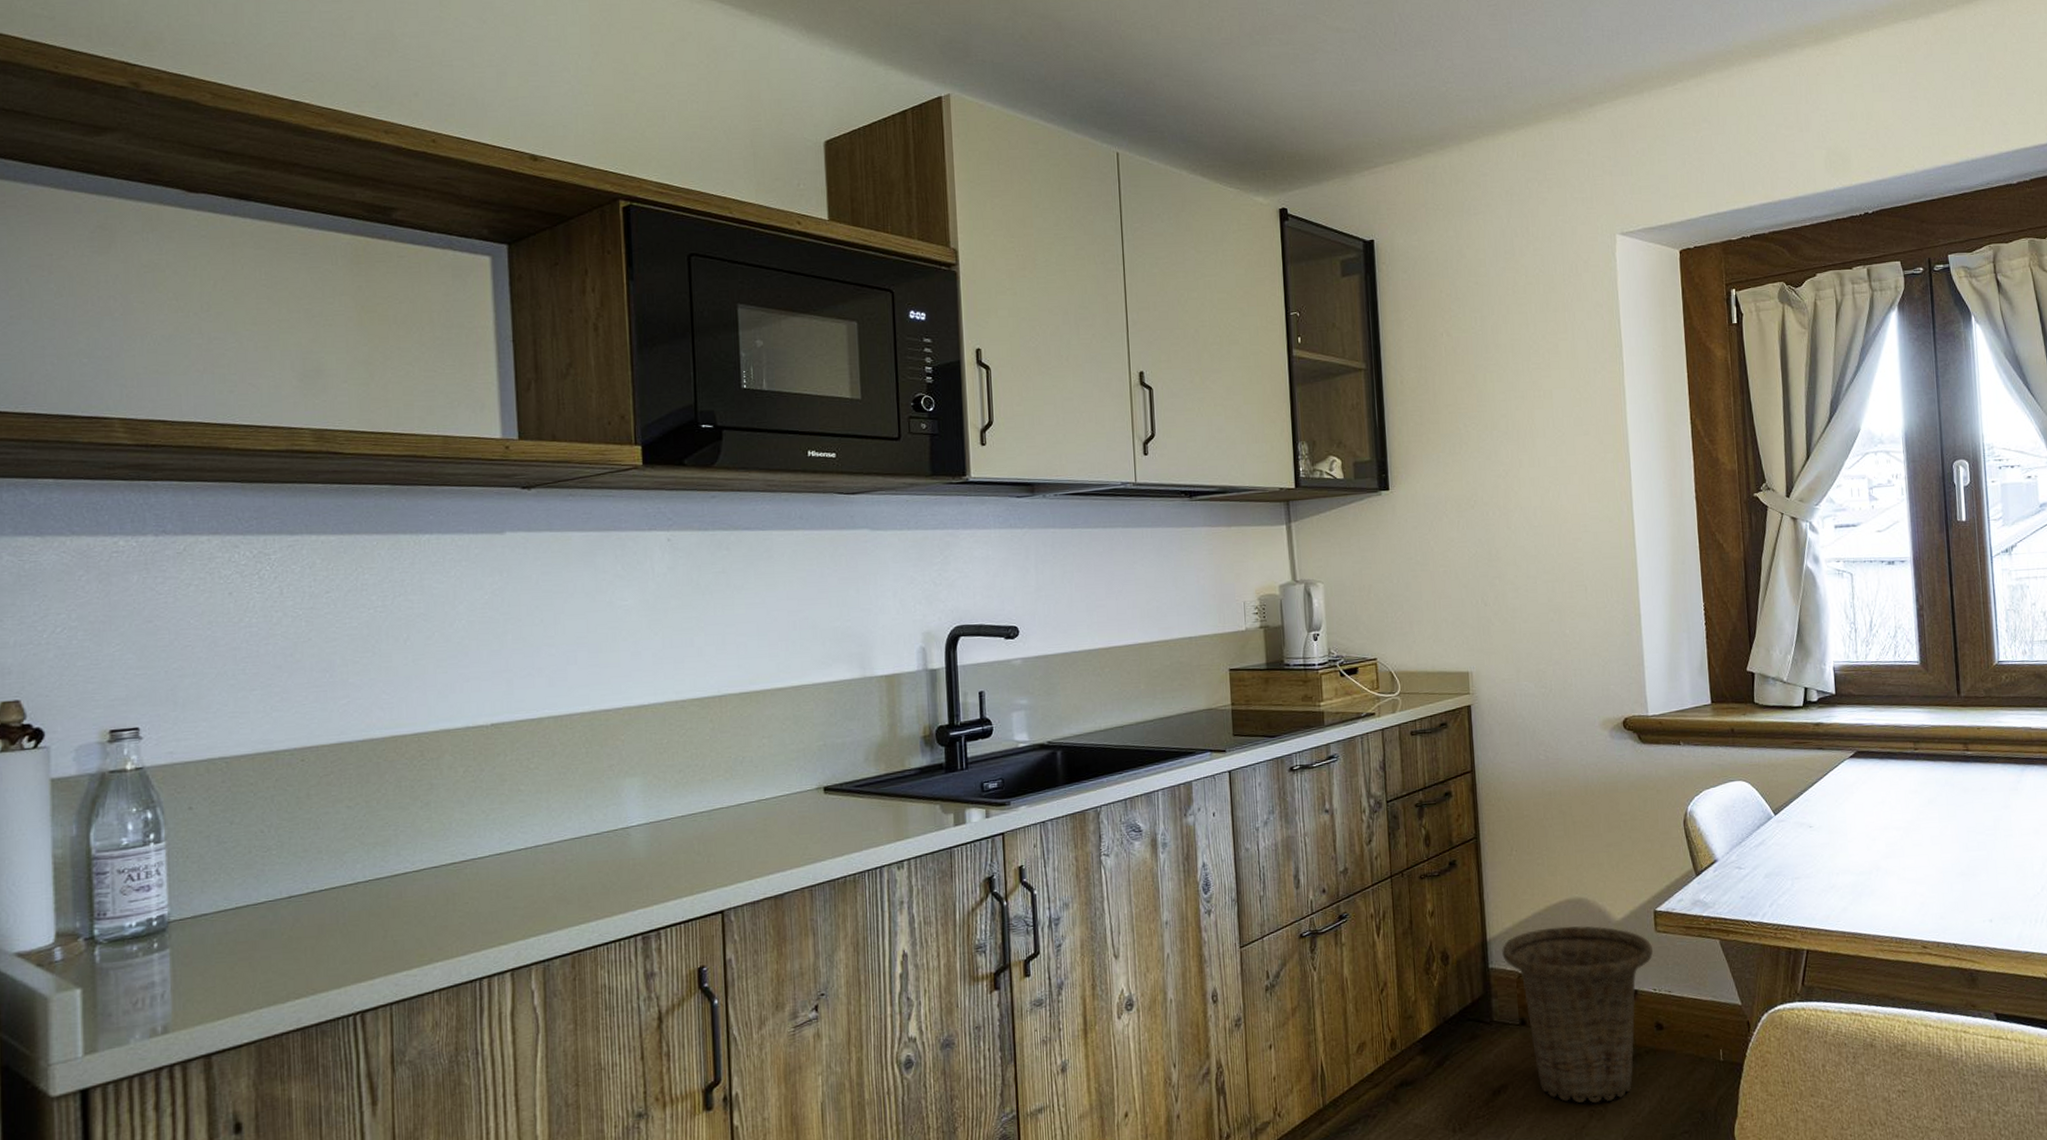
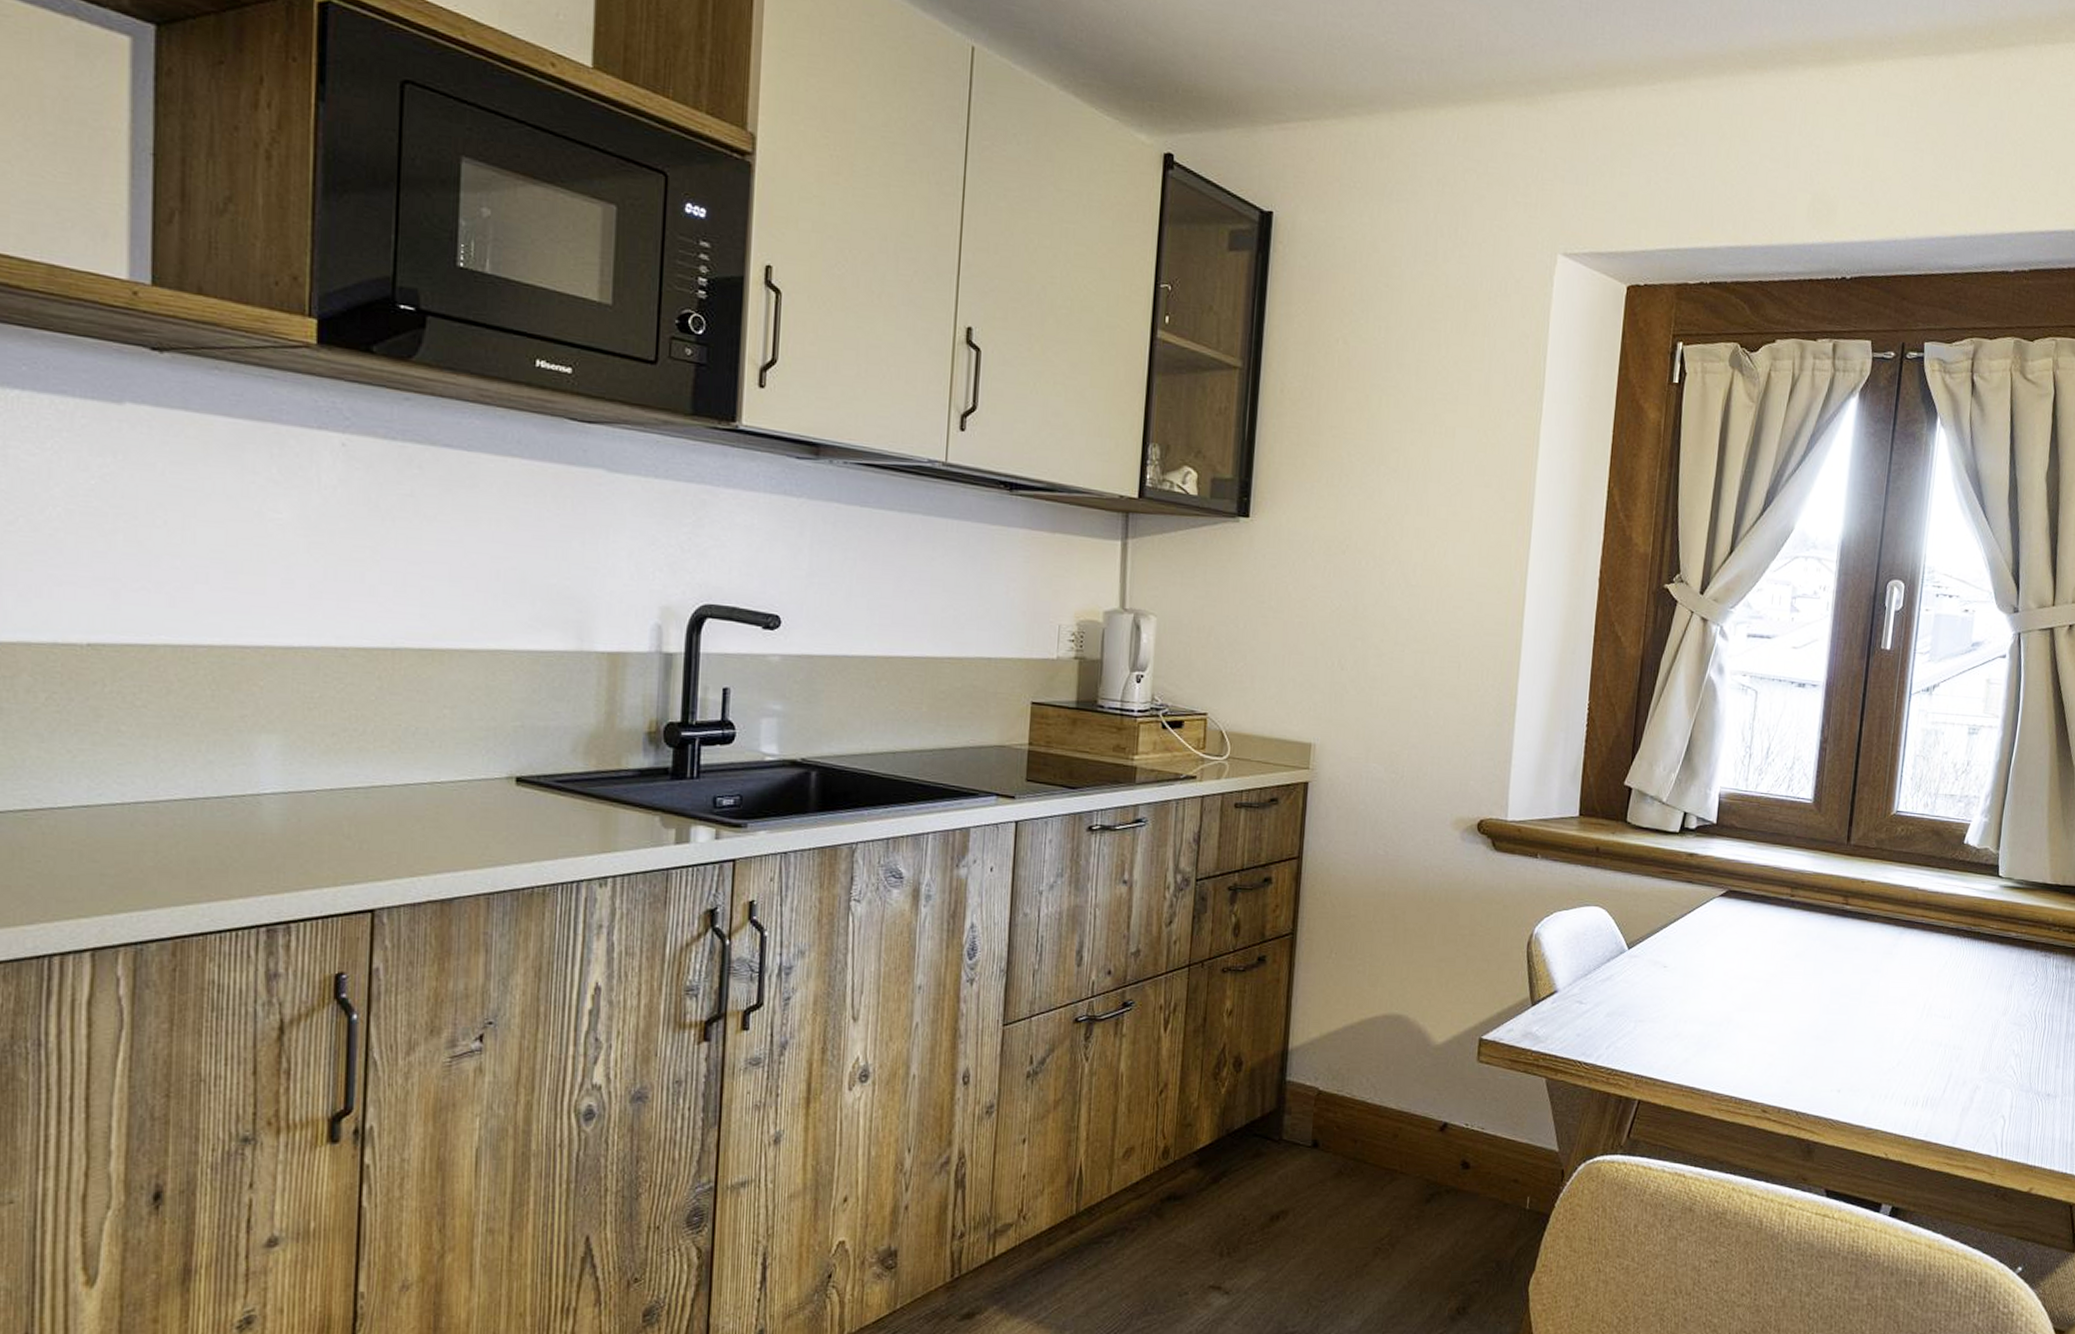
basket: present [1502,926,1653,1104] -> none [1303,1043,1471,1241]

